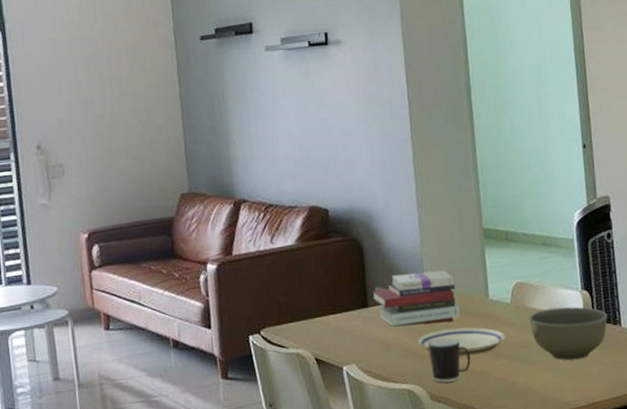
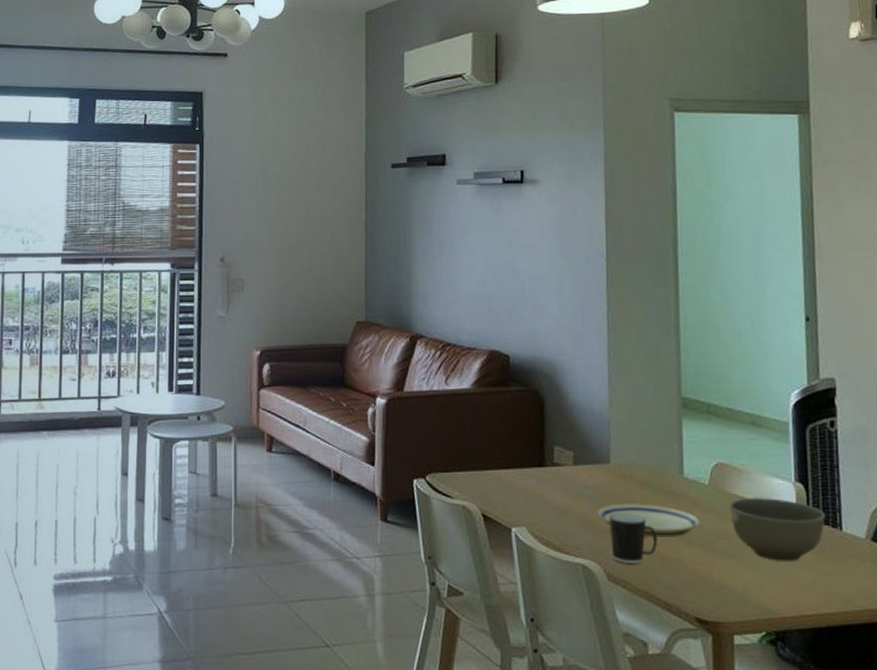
books: present [372,270,460,327] -> none [550,435,649,496]

